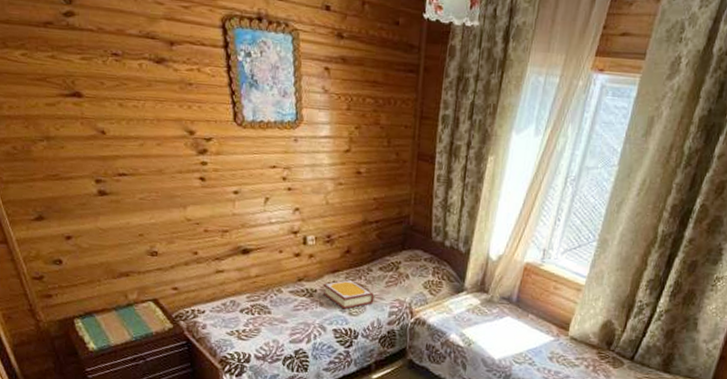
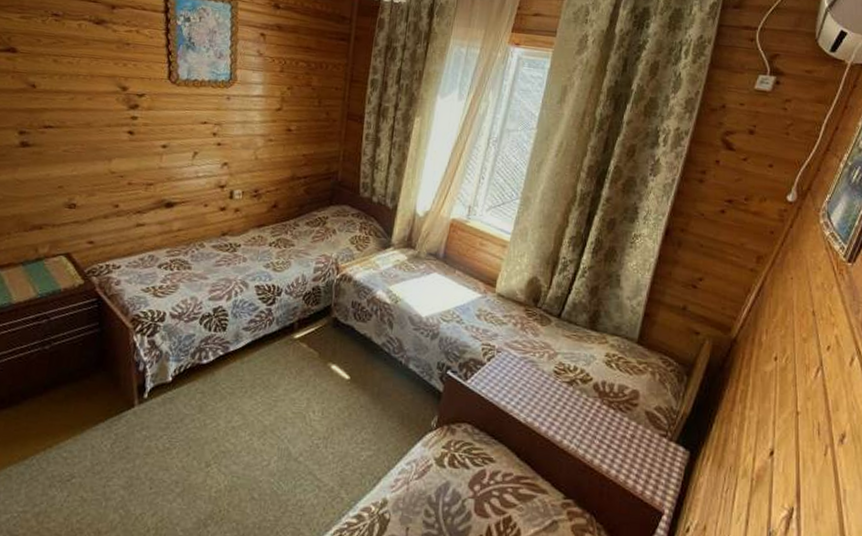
book: present [322,279,375,310] -> none [246,234,300,265]

